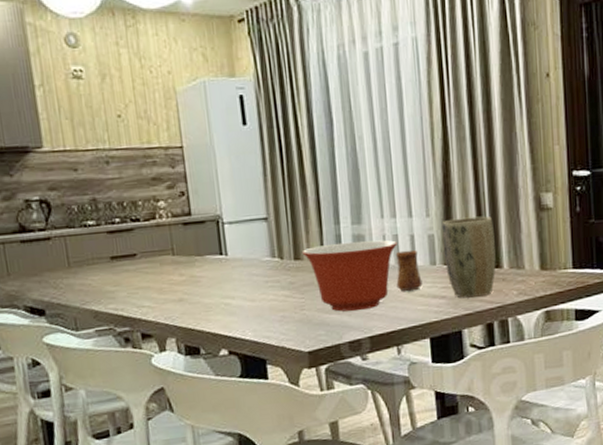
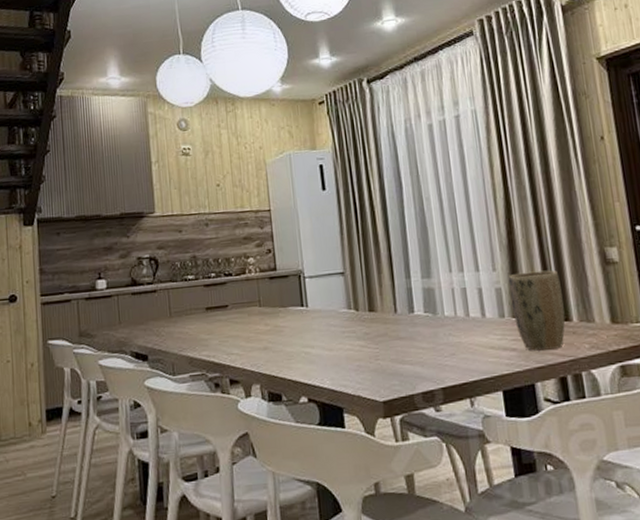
mixing bowl: present [301,240,397,312] -> none [375,293,466,362]
cup: present [395,250,423,292] -> none [464,302,493,344]

